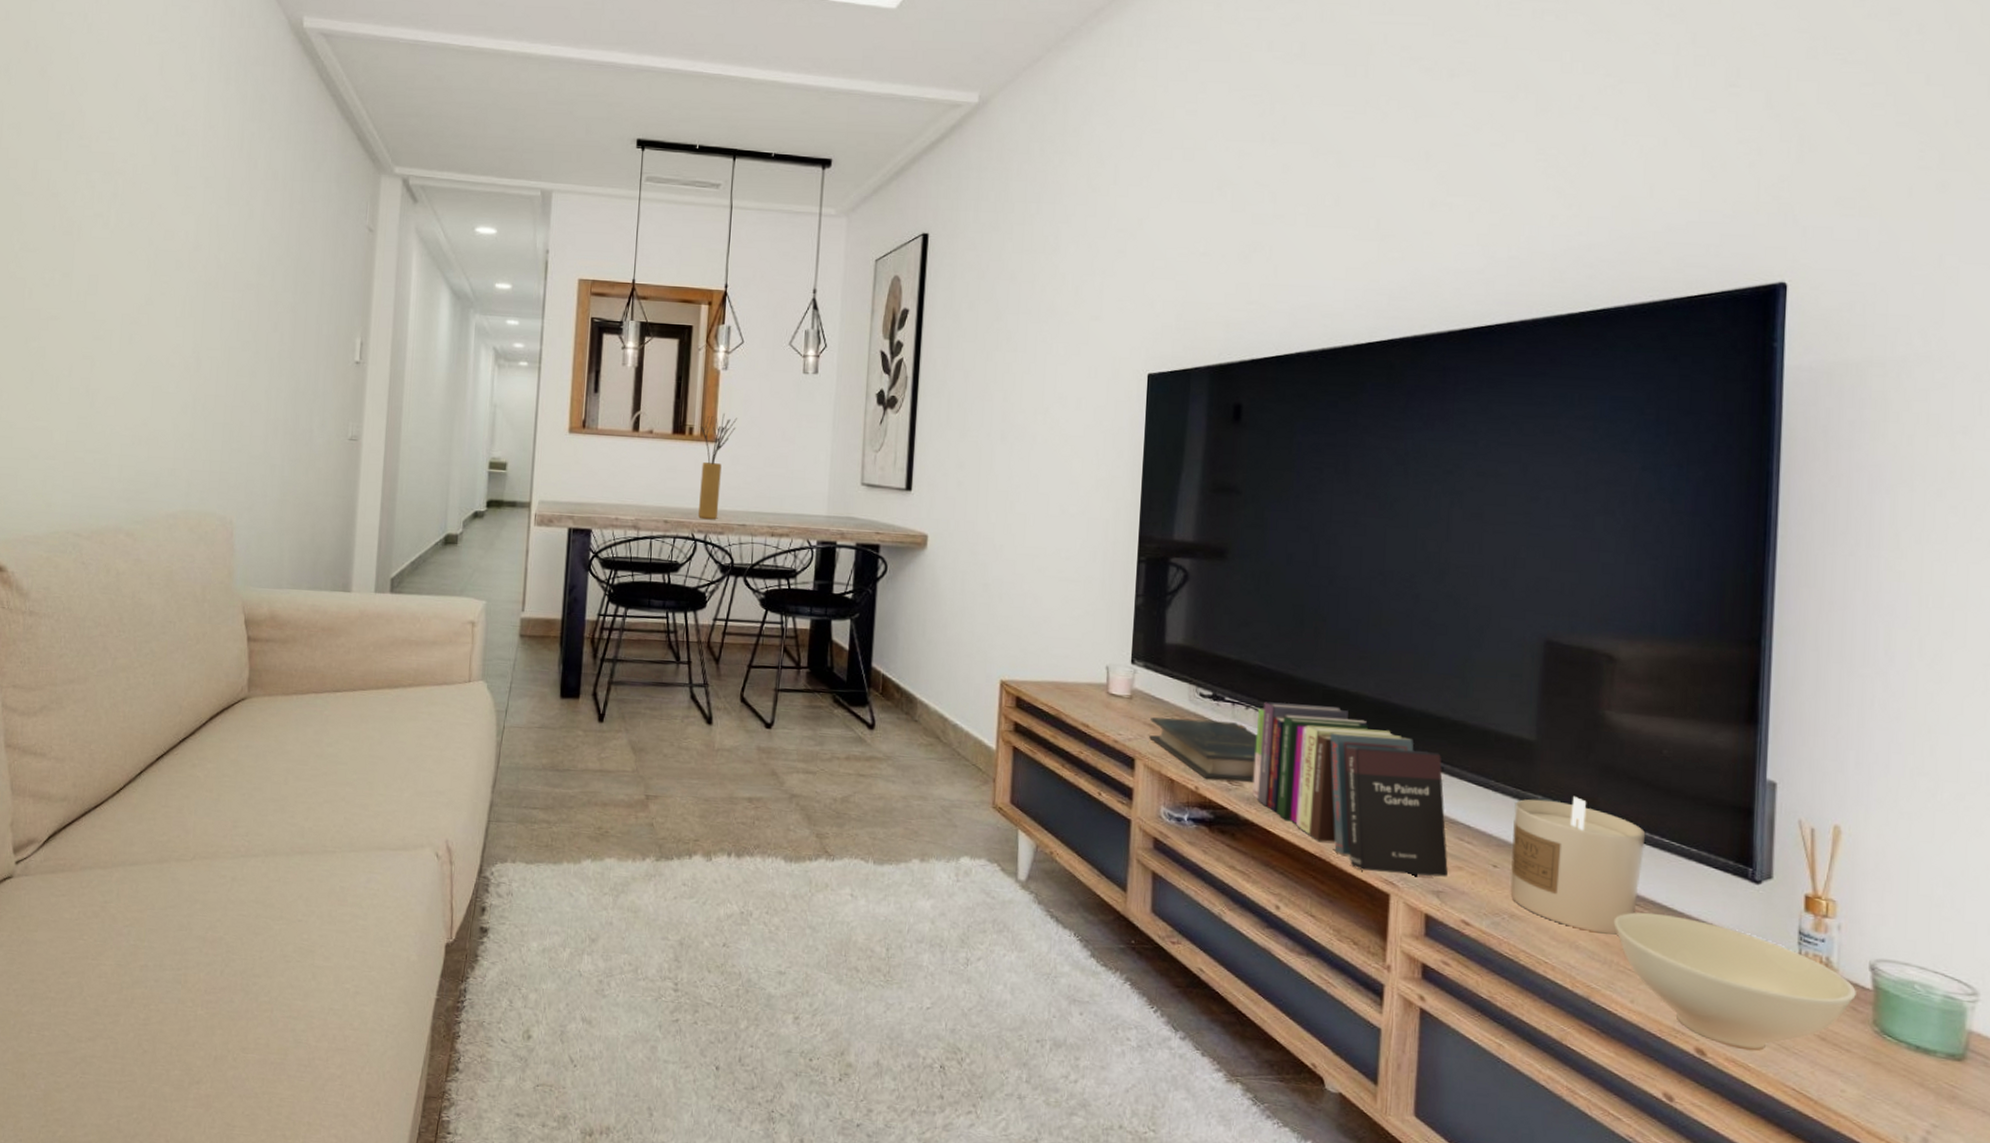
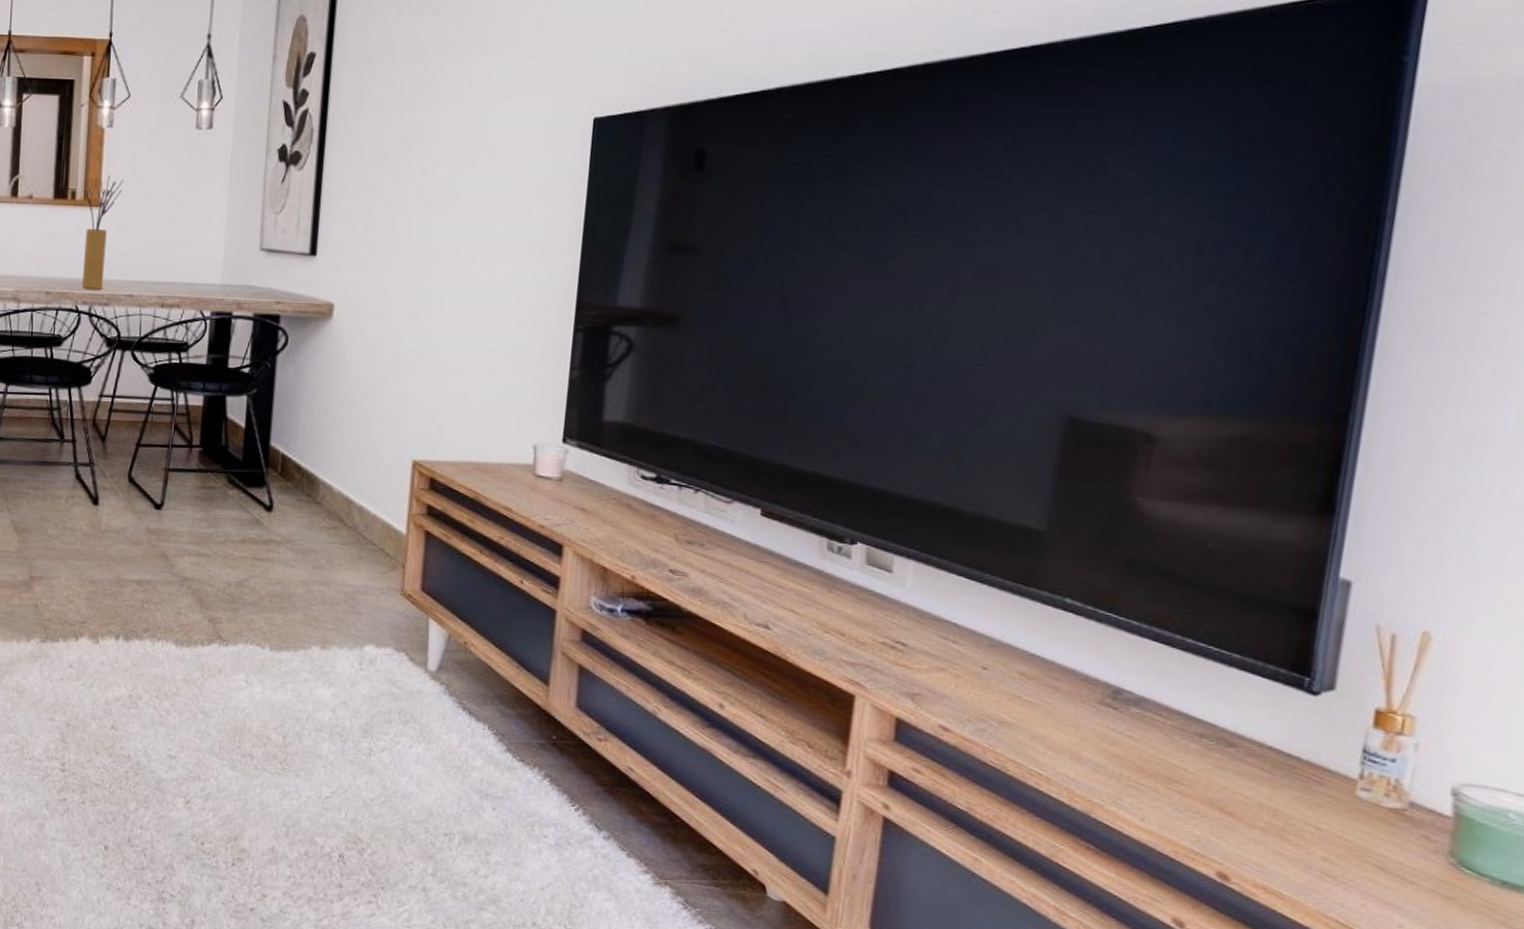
book: present [1149,717,1258,784] -> none [580,501,708,574]
books: present [1252,701,1448,877] -> none [698,485,928,679]
candle: present [1510,795,1646,935] -> none [1001,592,1177,746]
bowl: present [1613,912,1856,1051] -> none [1126,722,1431,879]

